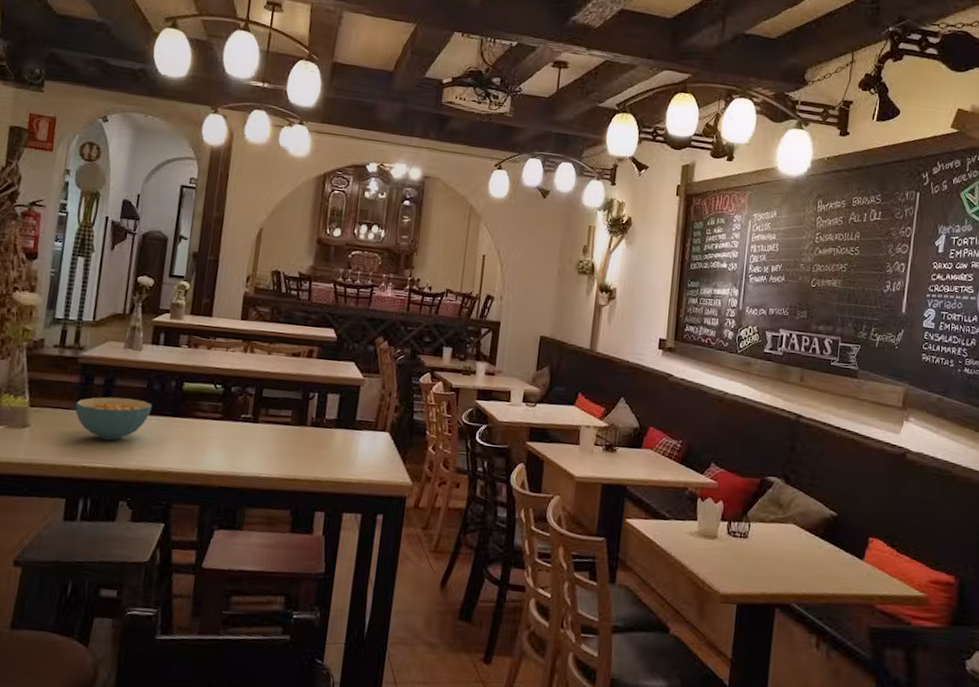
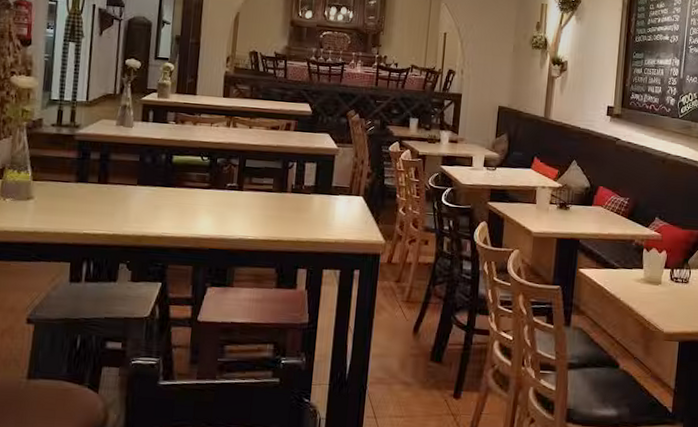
cereal bowl: present [75,397,152,440] -> none [74,170,145,209]

